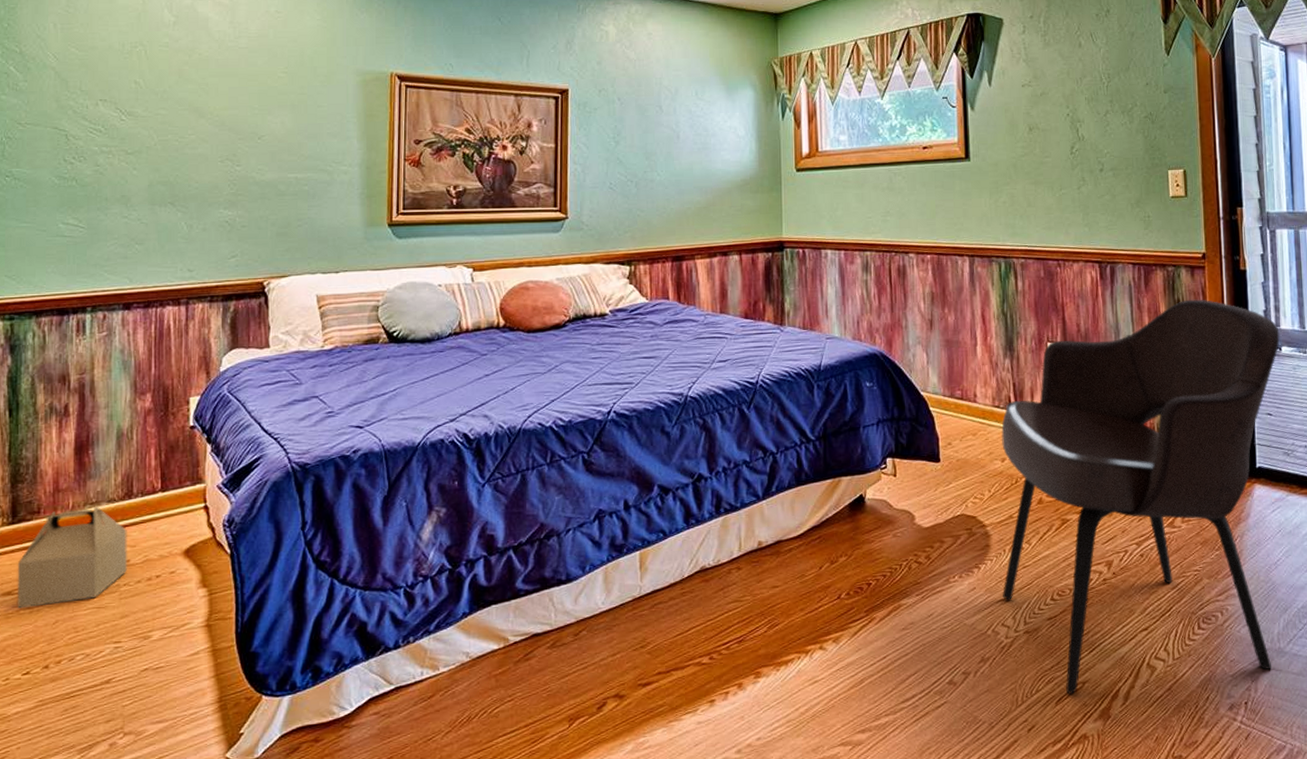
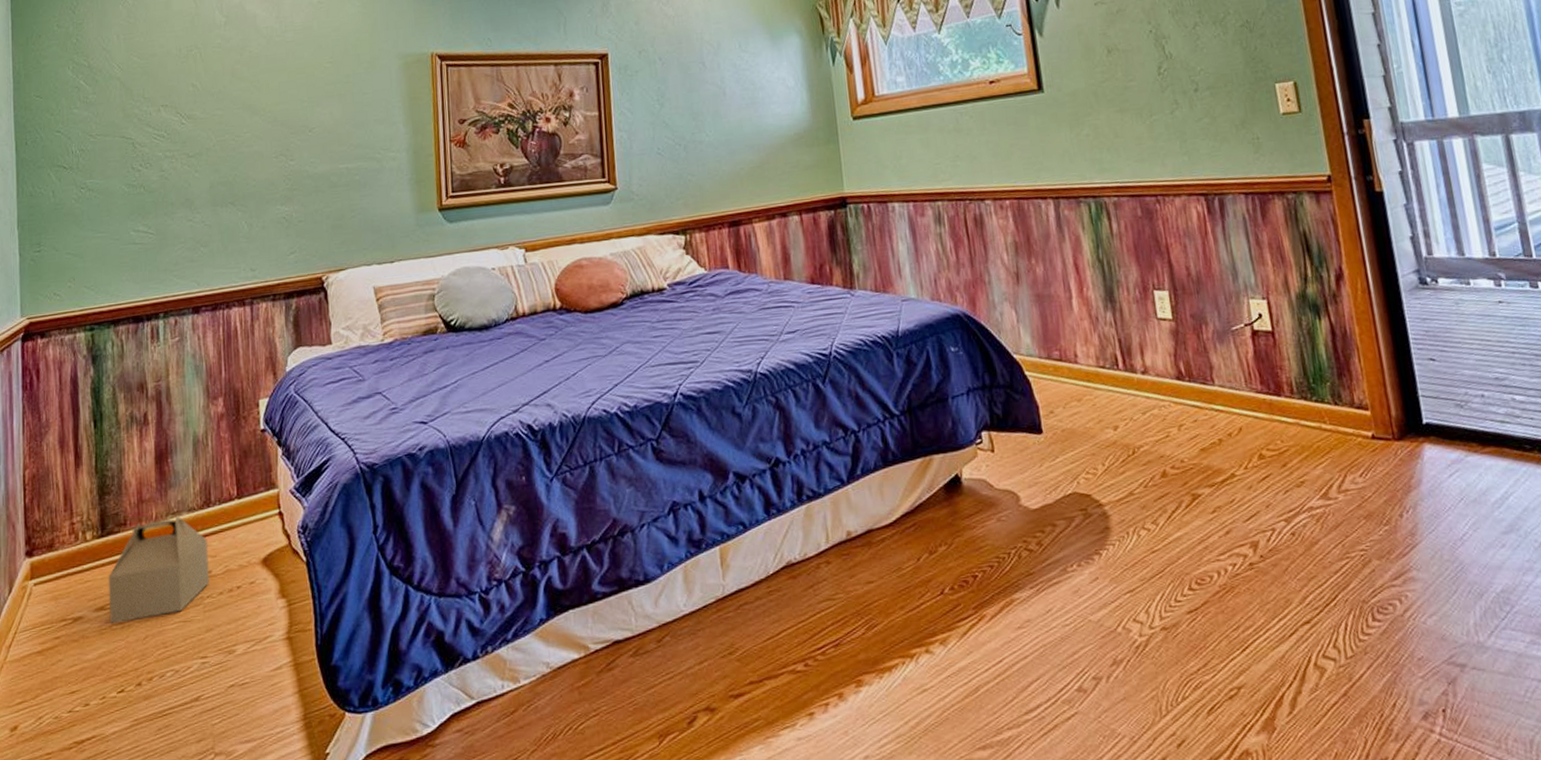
armchair: present [1001,299,1280,695] -> none [1110,229,1472,703]

